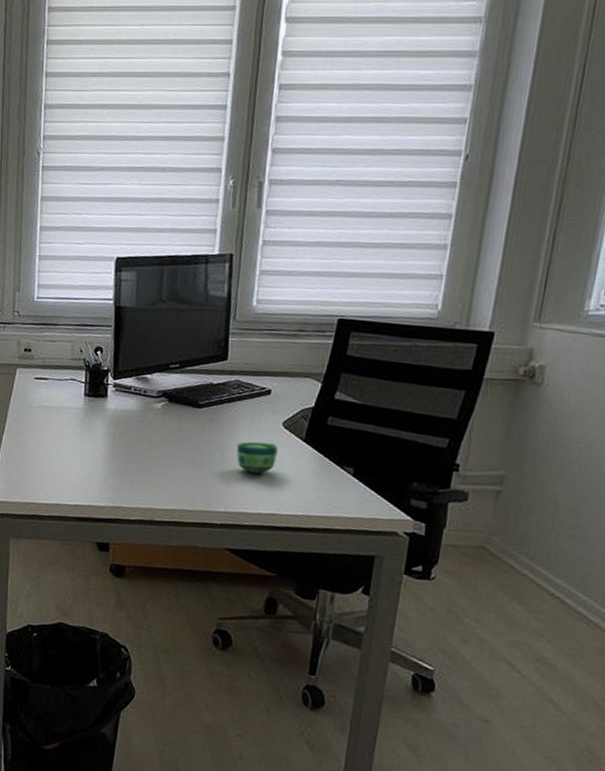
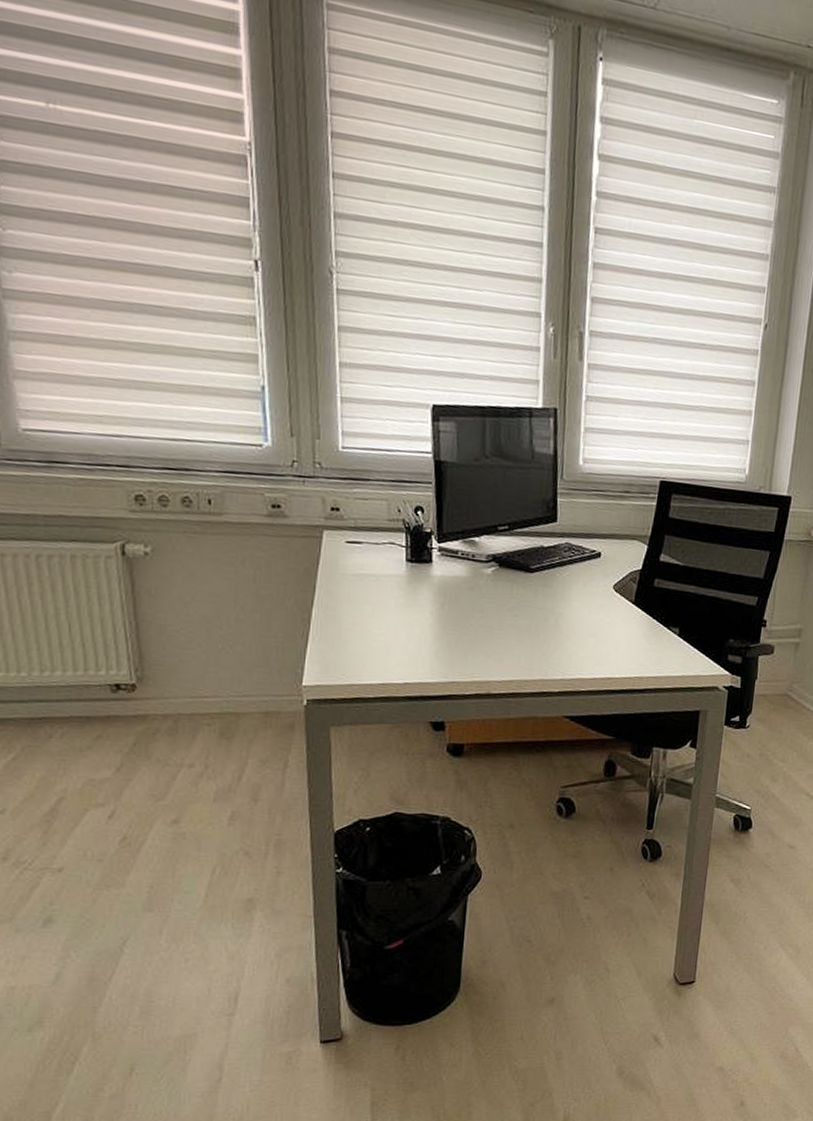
cup: present [236,441,279,474] -> none [570,606,611,638]

